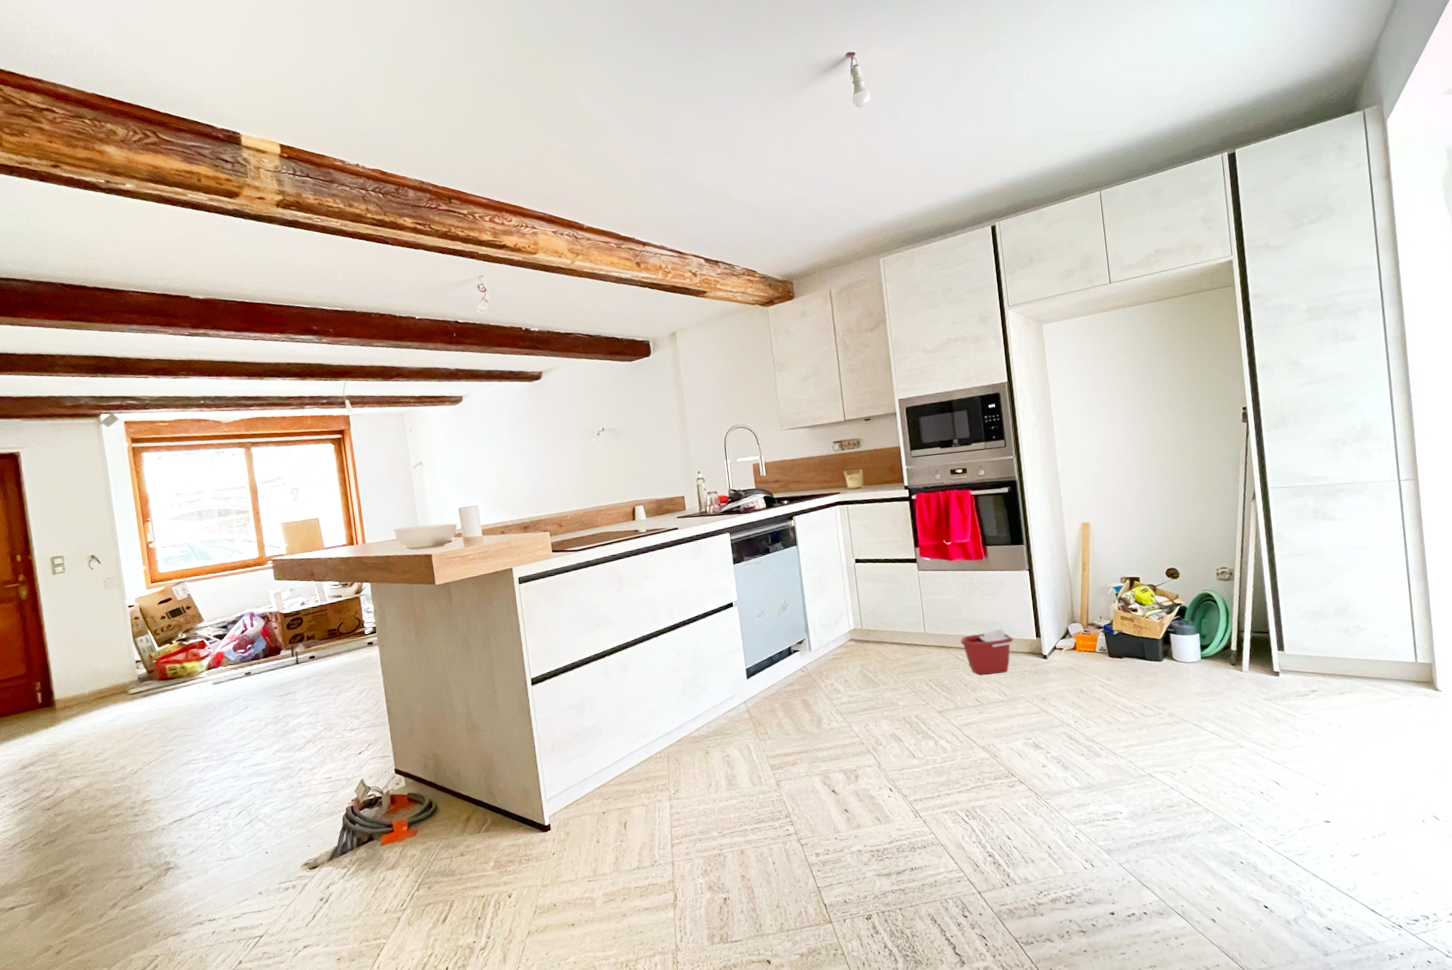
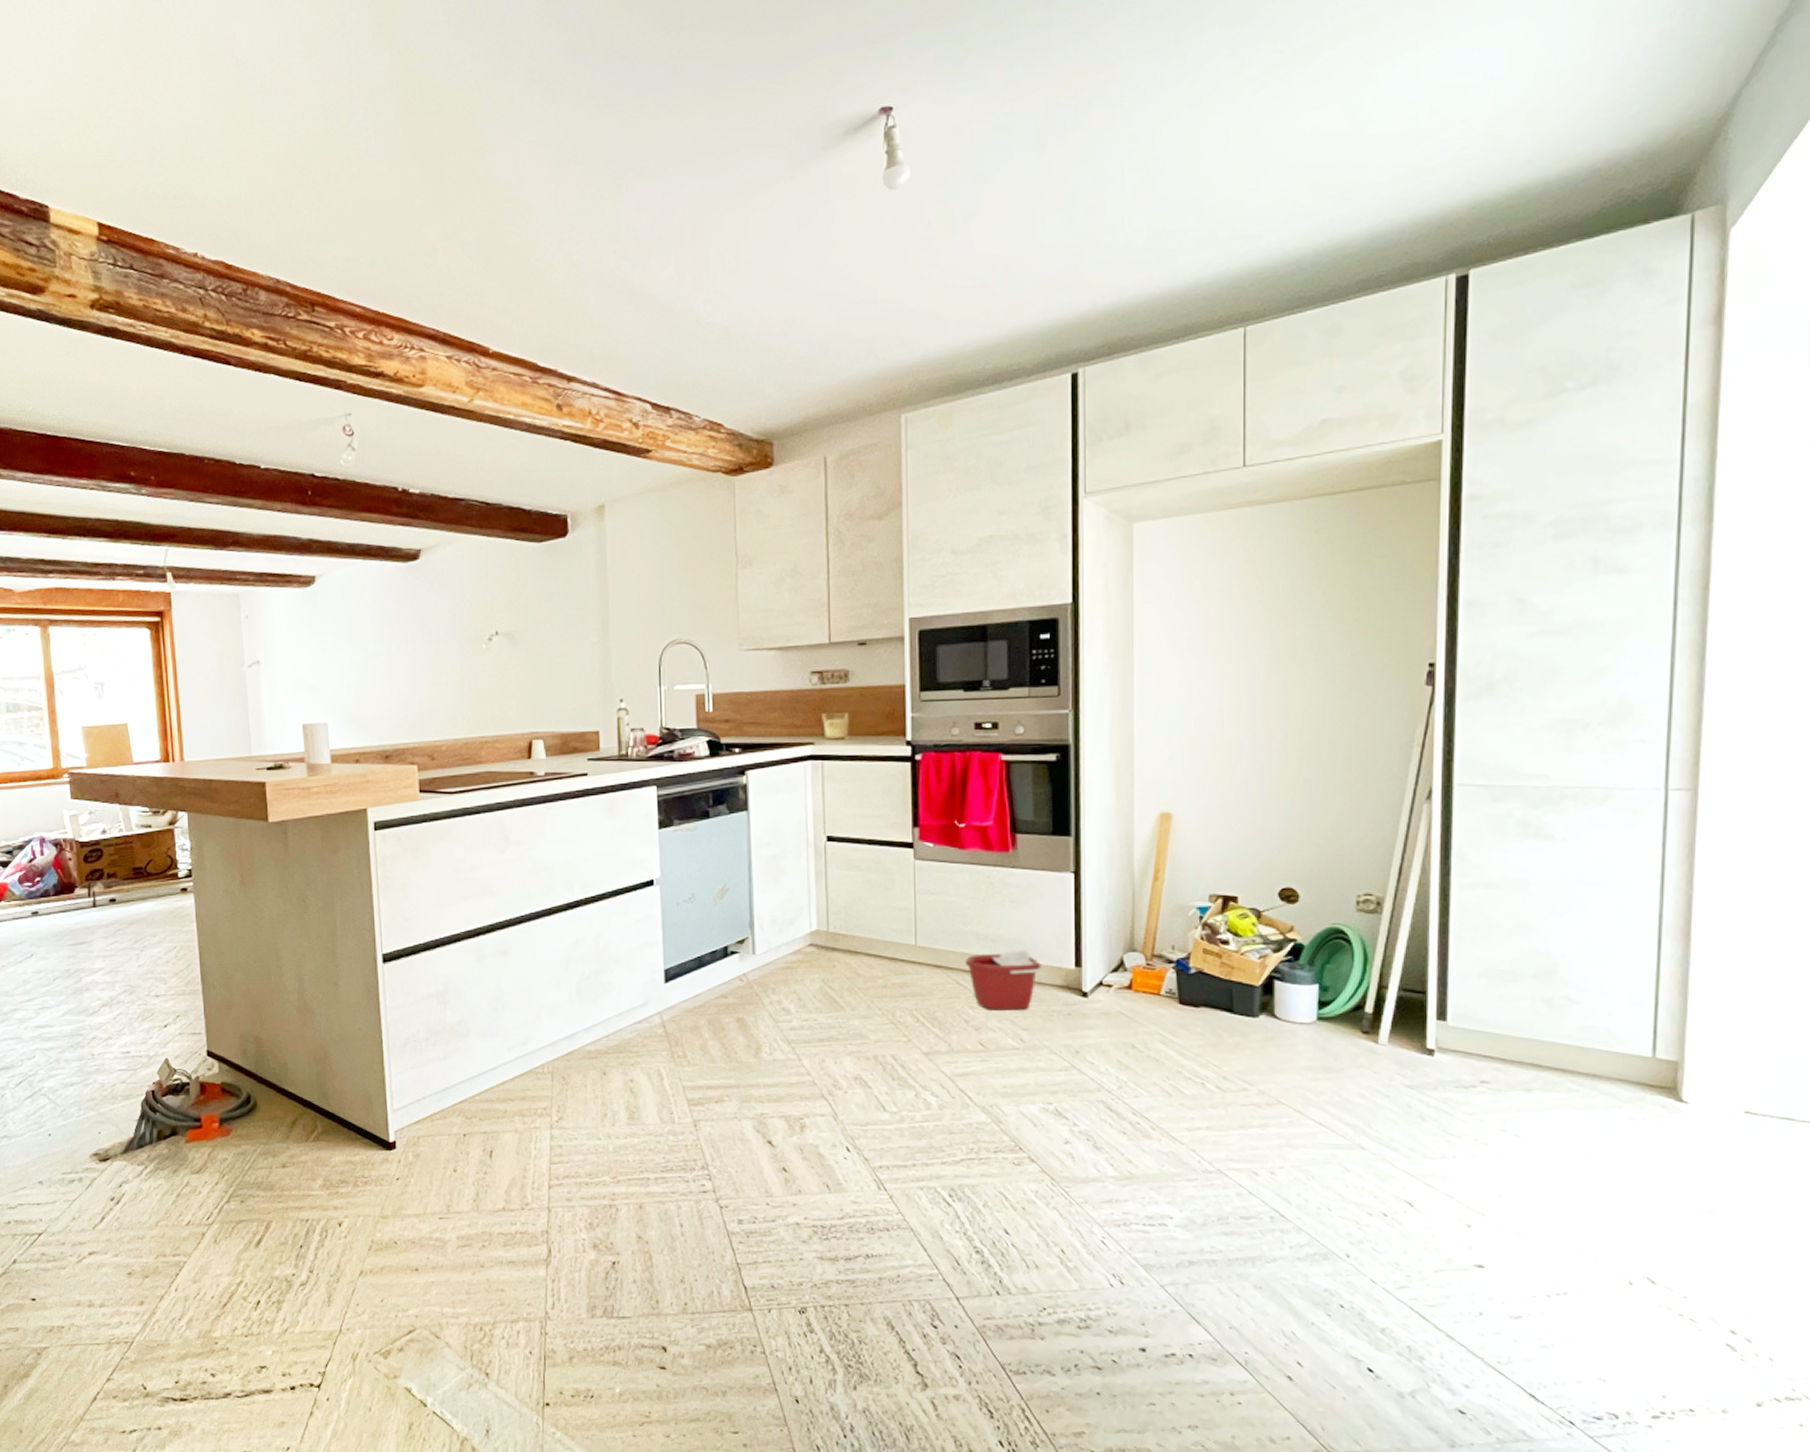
bowl: present [393,523,458,551] -> none [218,743,301,776]

